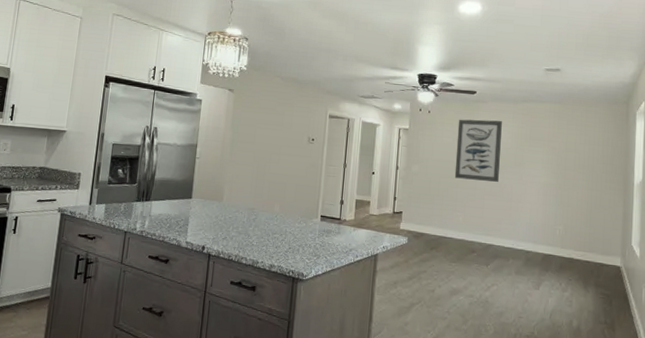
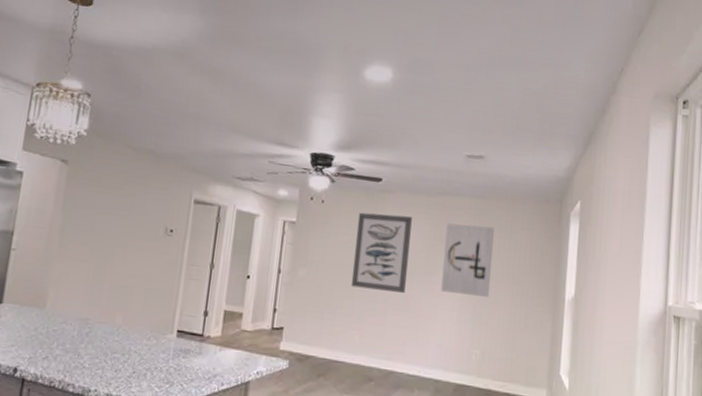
wall art: none [528,125,571,183] -> present [441,223,494,297]

